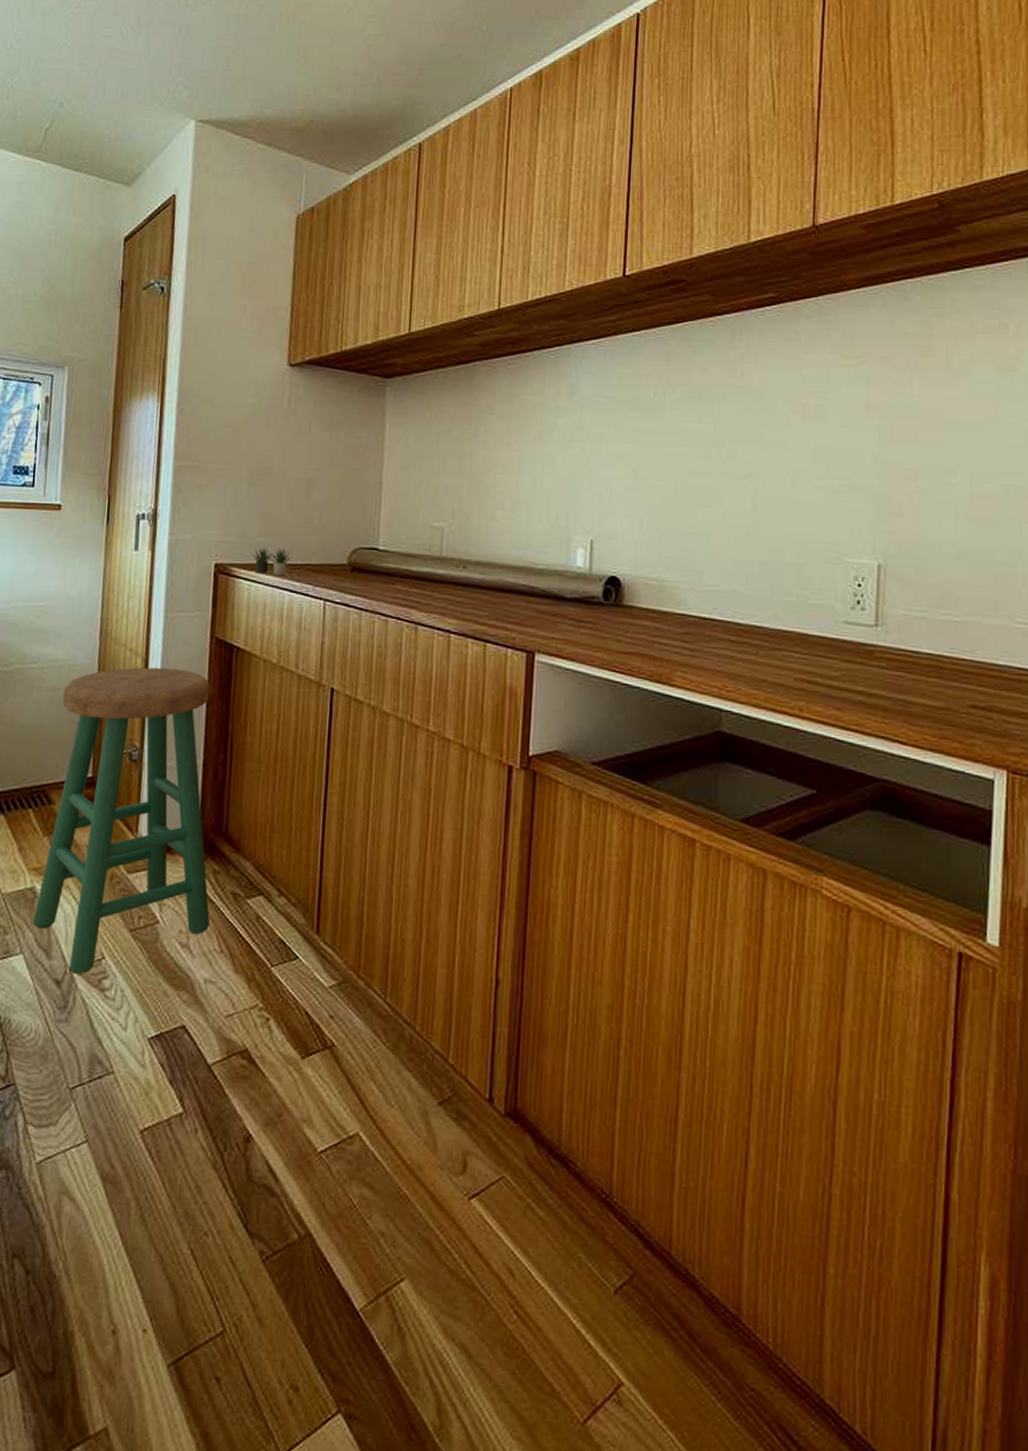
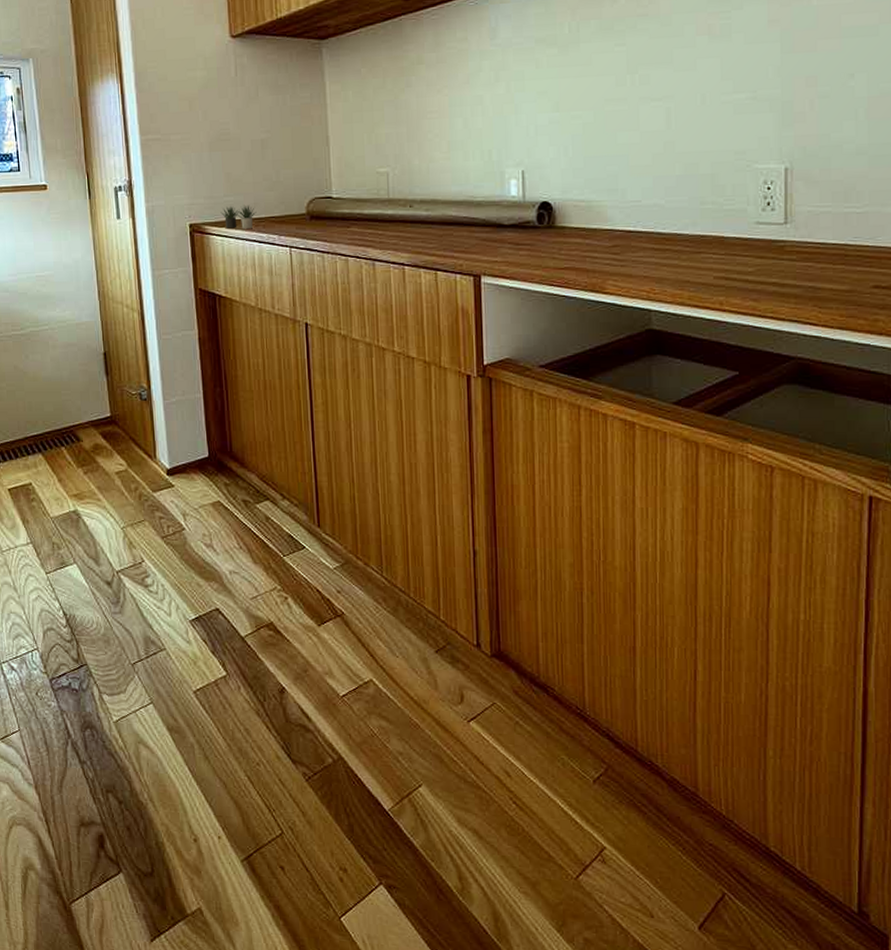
stool: present [32,667,210,975] -> none [75,318,227,576]

